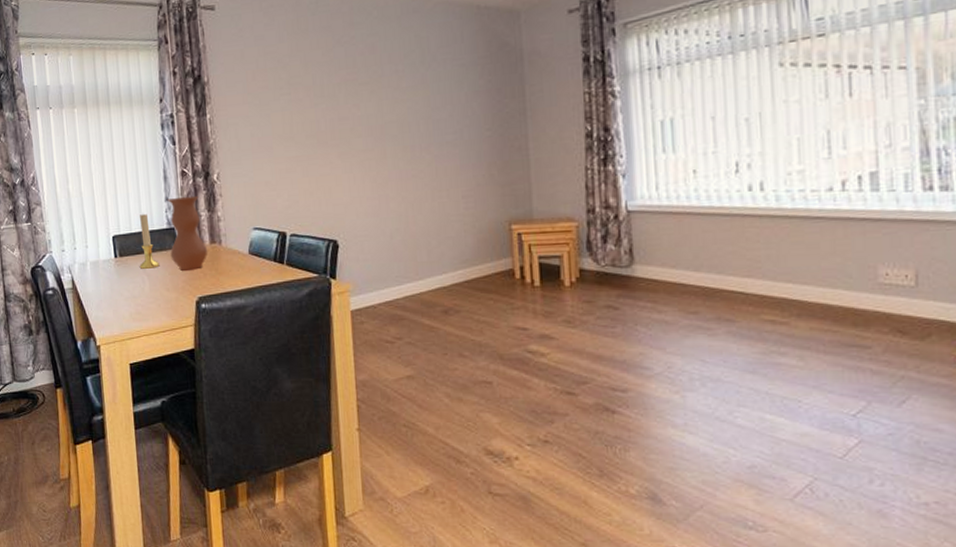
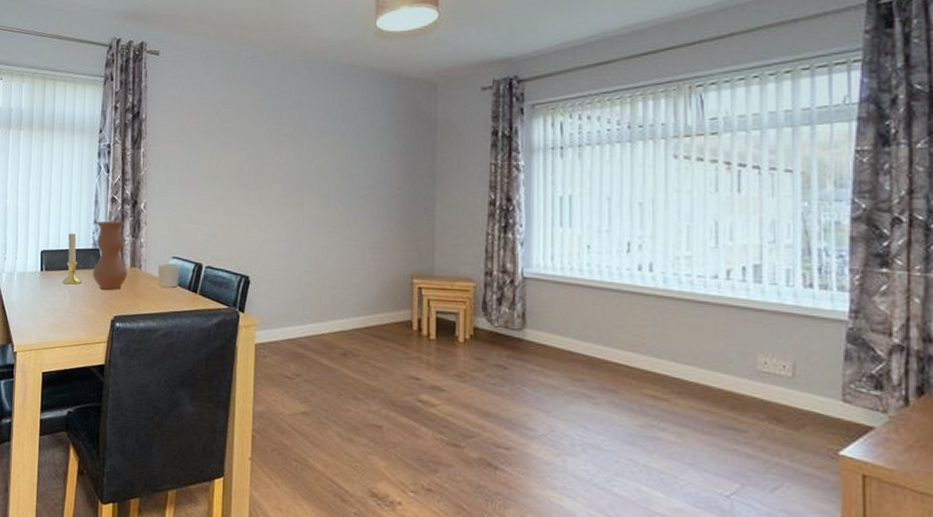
mug: none [238,234,264,262] -> present [157,263,180,288]

